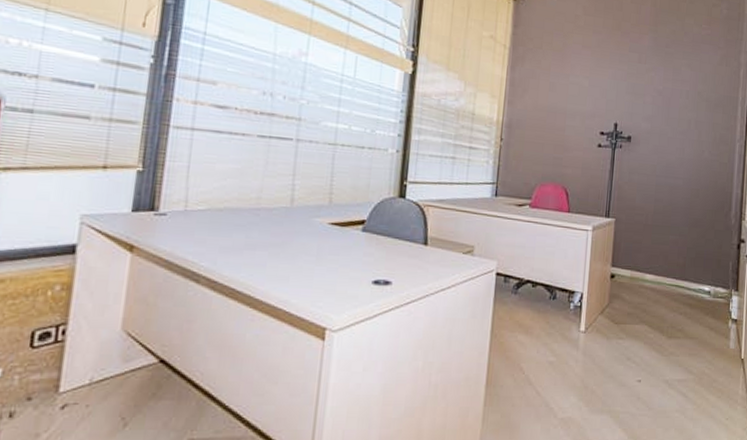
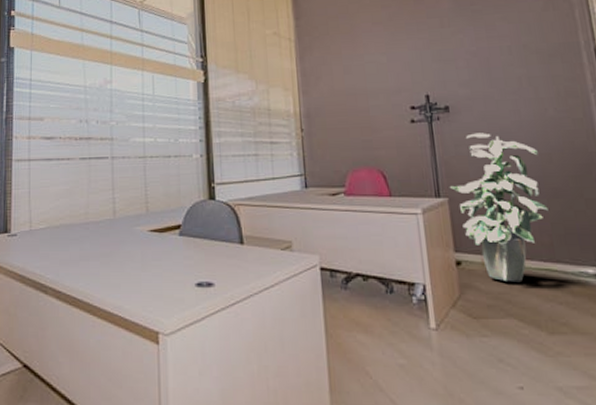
indoor plant: none [618,164,690,295] -> present [449,133,550,283]

